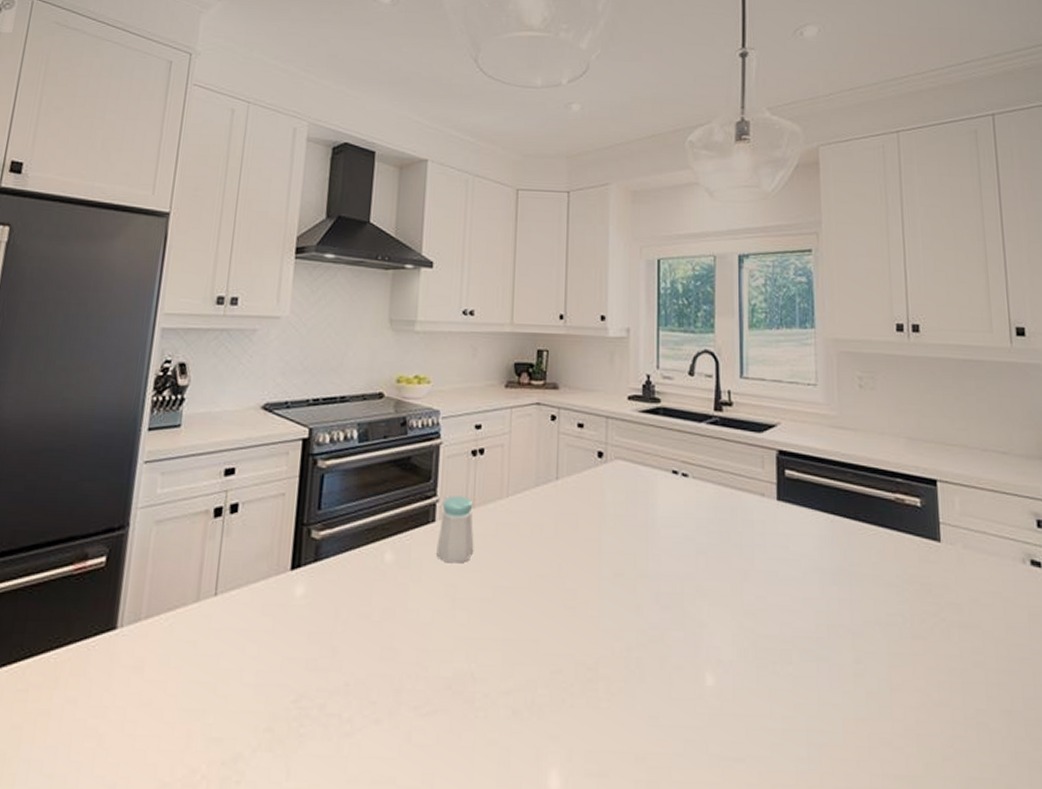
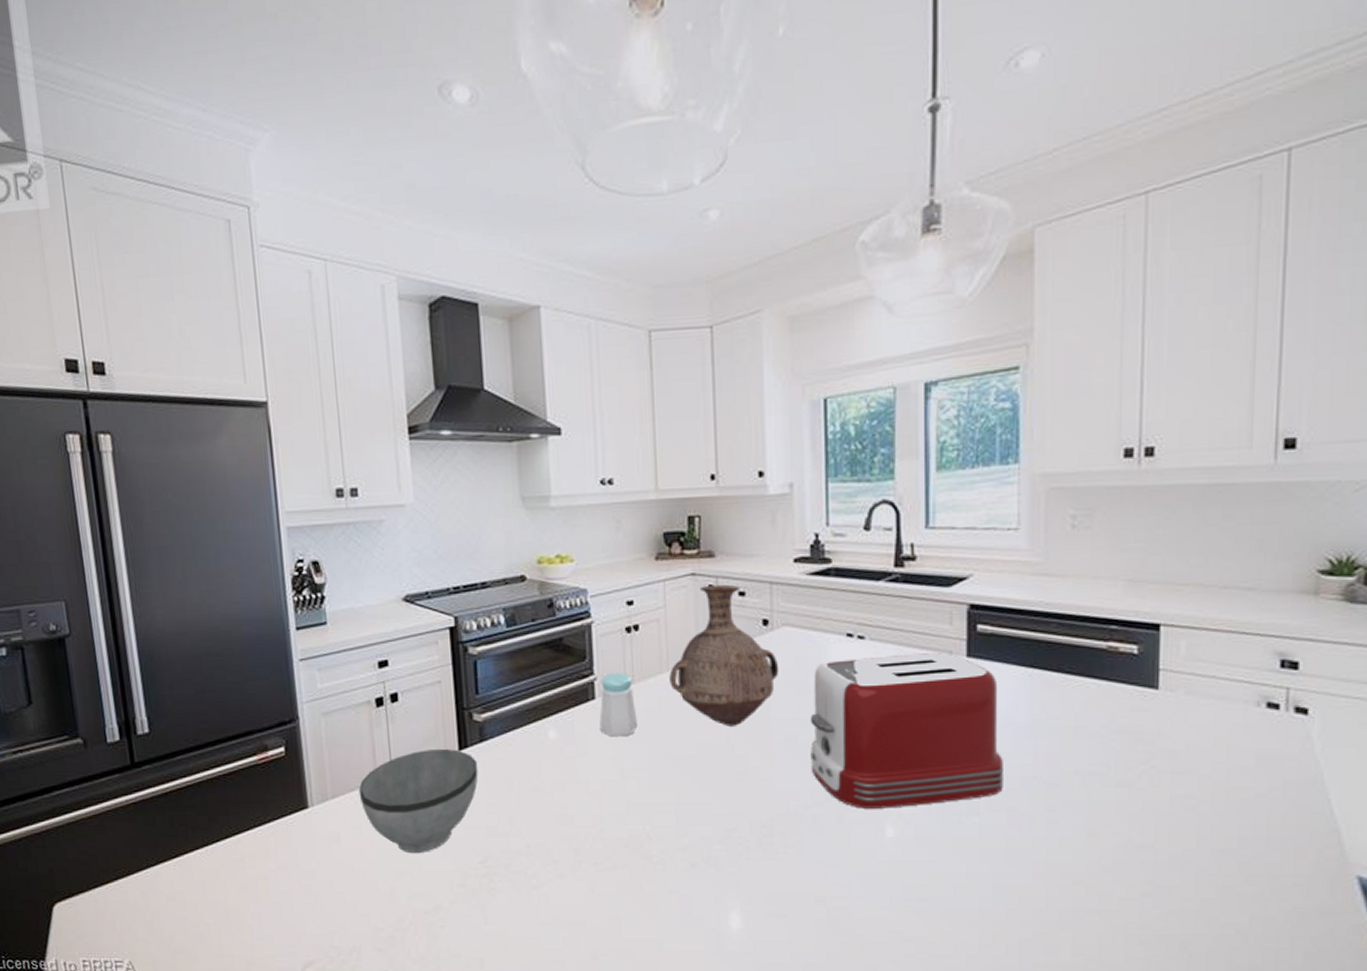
bowl: none [175,567,308,689] -> present [358,749,479,854]
vase: none [508,415,611,558] -> present [669,584,779,726]
toaster: none [636,494,813,654] -> present [810,653,1003,809]

